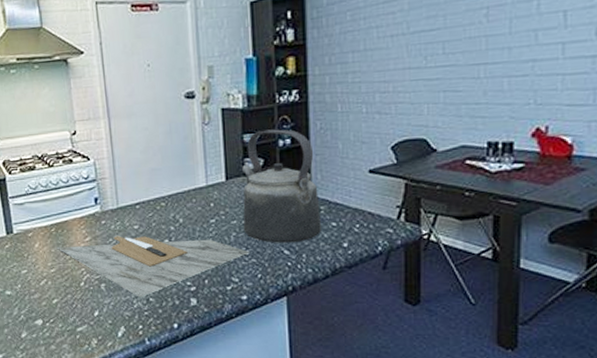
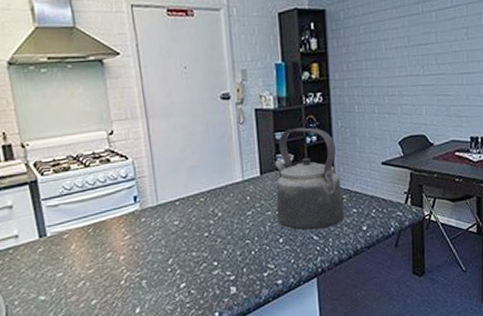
cutting board: present [56,236,250,297] -> none [94,230,283,291]

